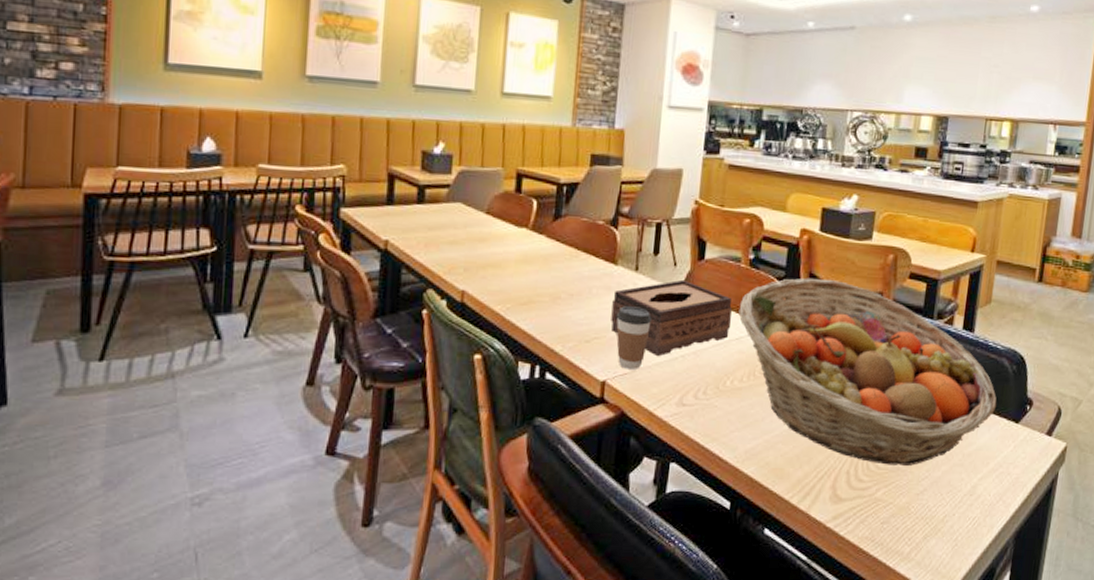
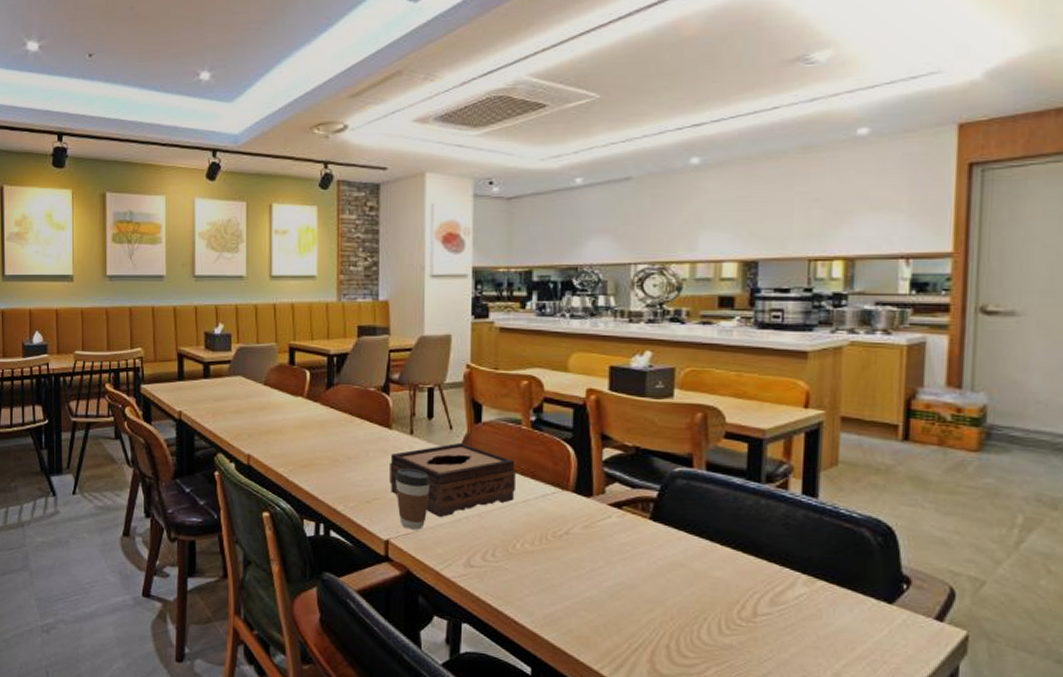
fruit basket: present [738,277,997,466] -> none [523,439,859,645]

